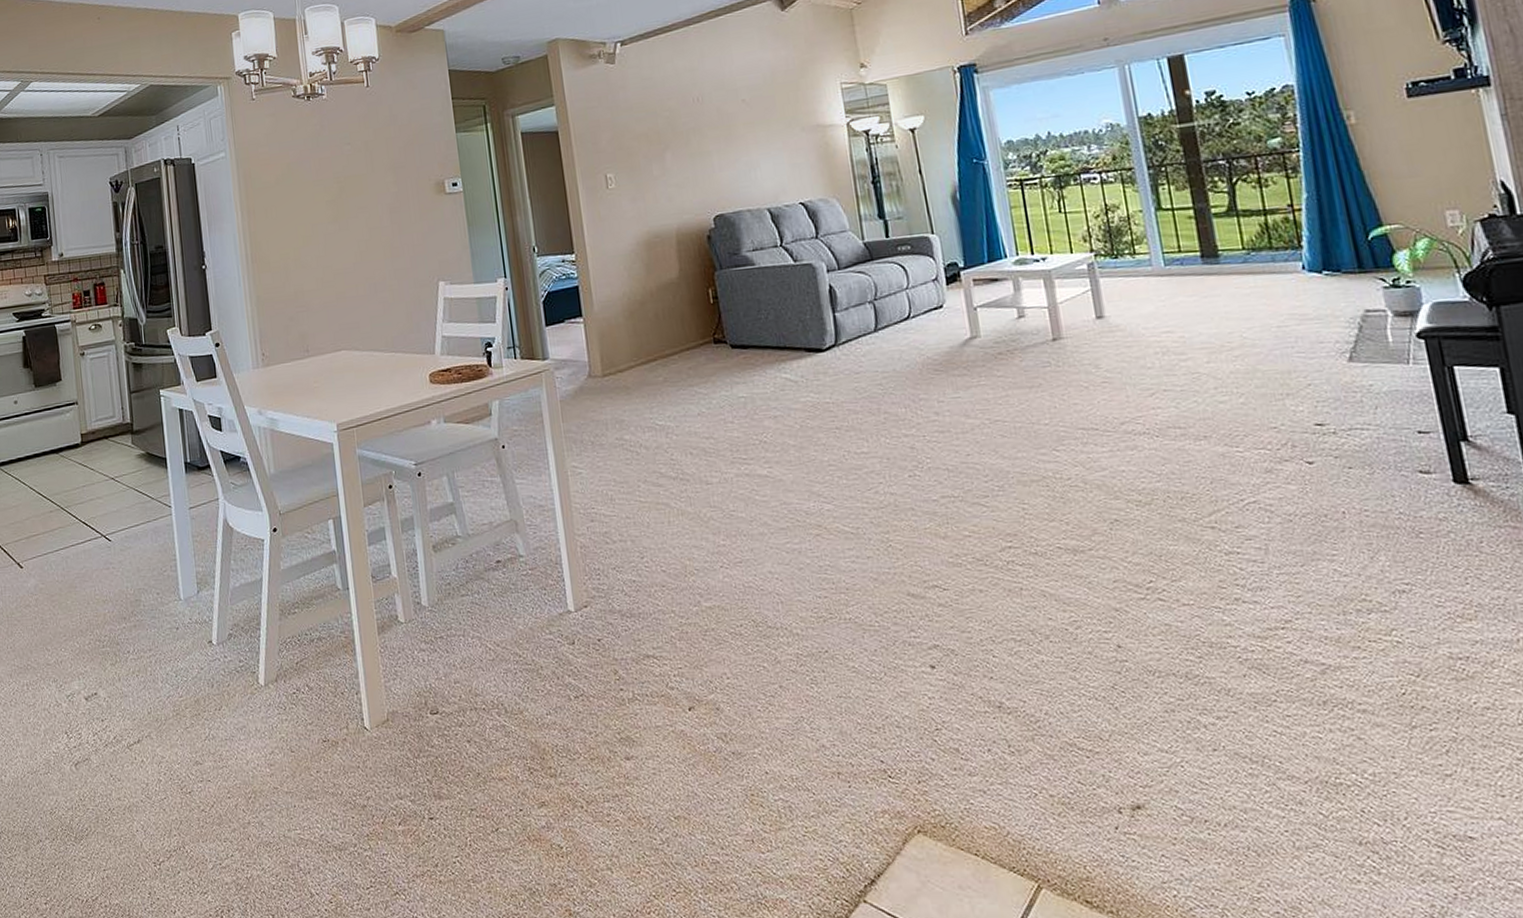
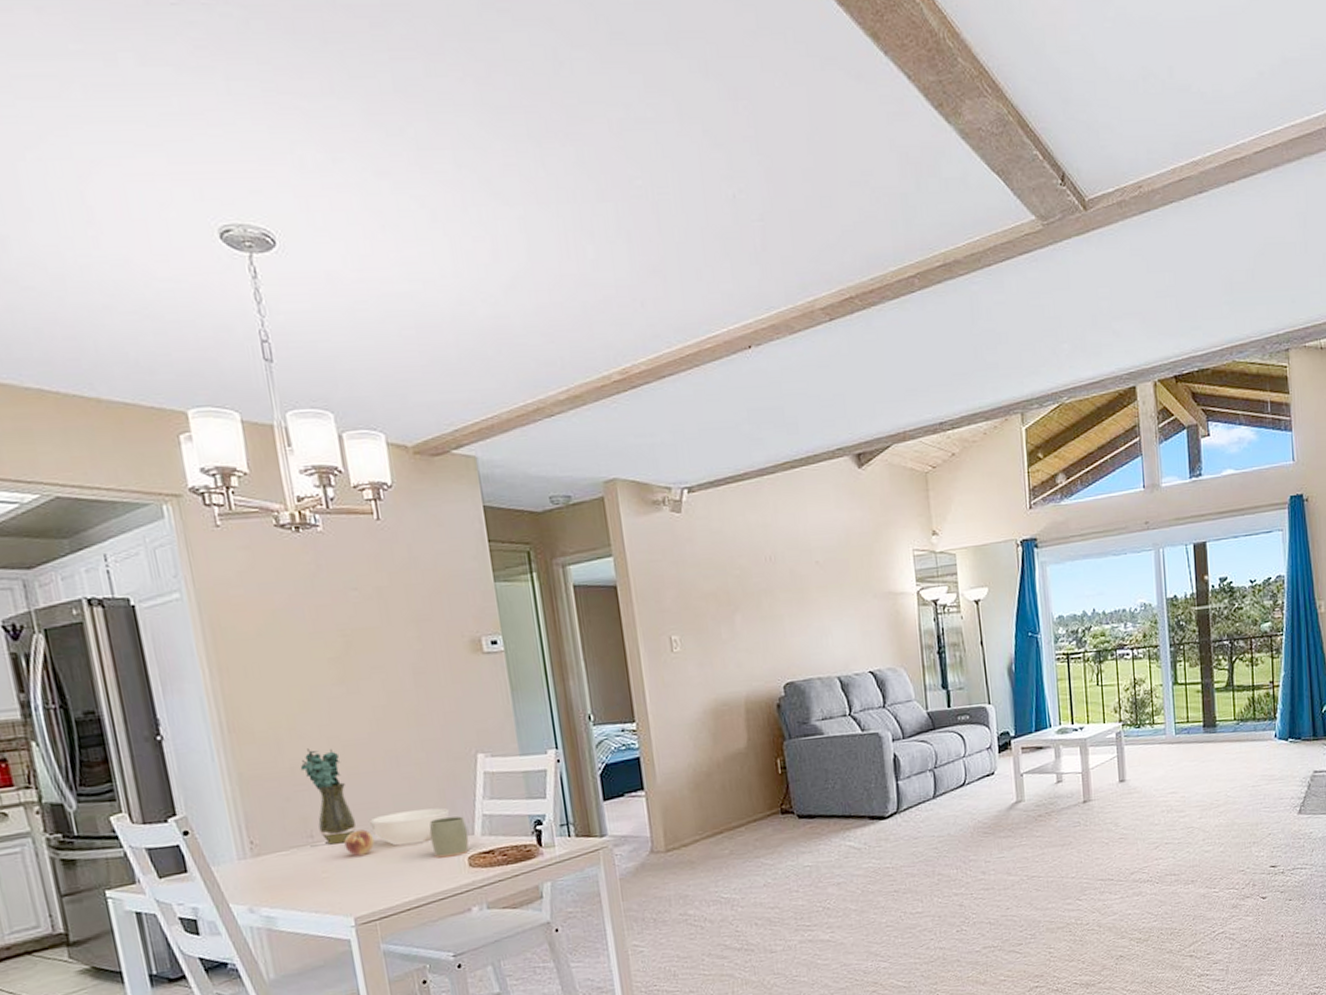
vase: none [301,276,342,359] -> present [300,748,357,845]
fruit: none [331,346,355,370] -> present [344,829,375,857]
bowl: none [352,329,415,362] -> present [370,807,450,846]
mug: none [398,337,431,374] -> present [429,816,469,858]

